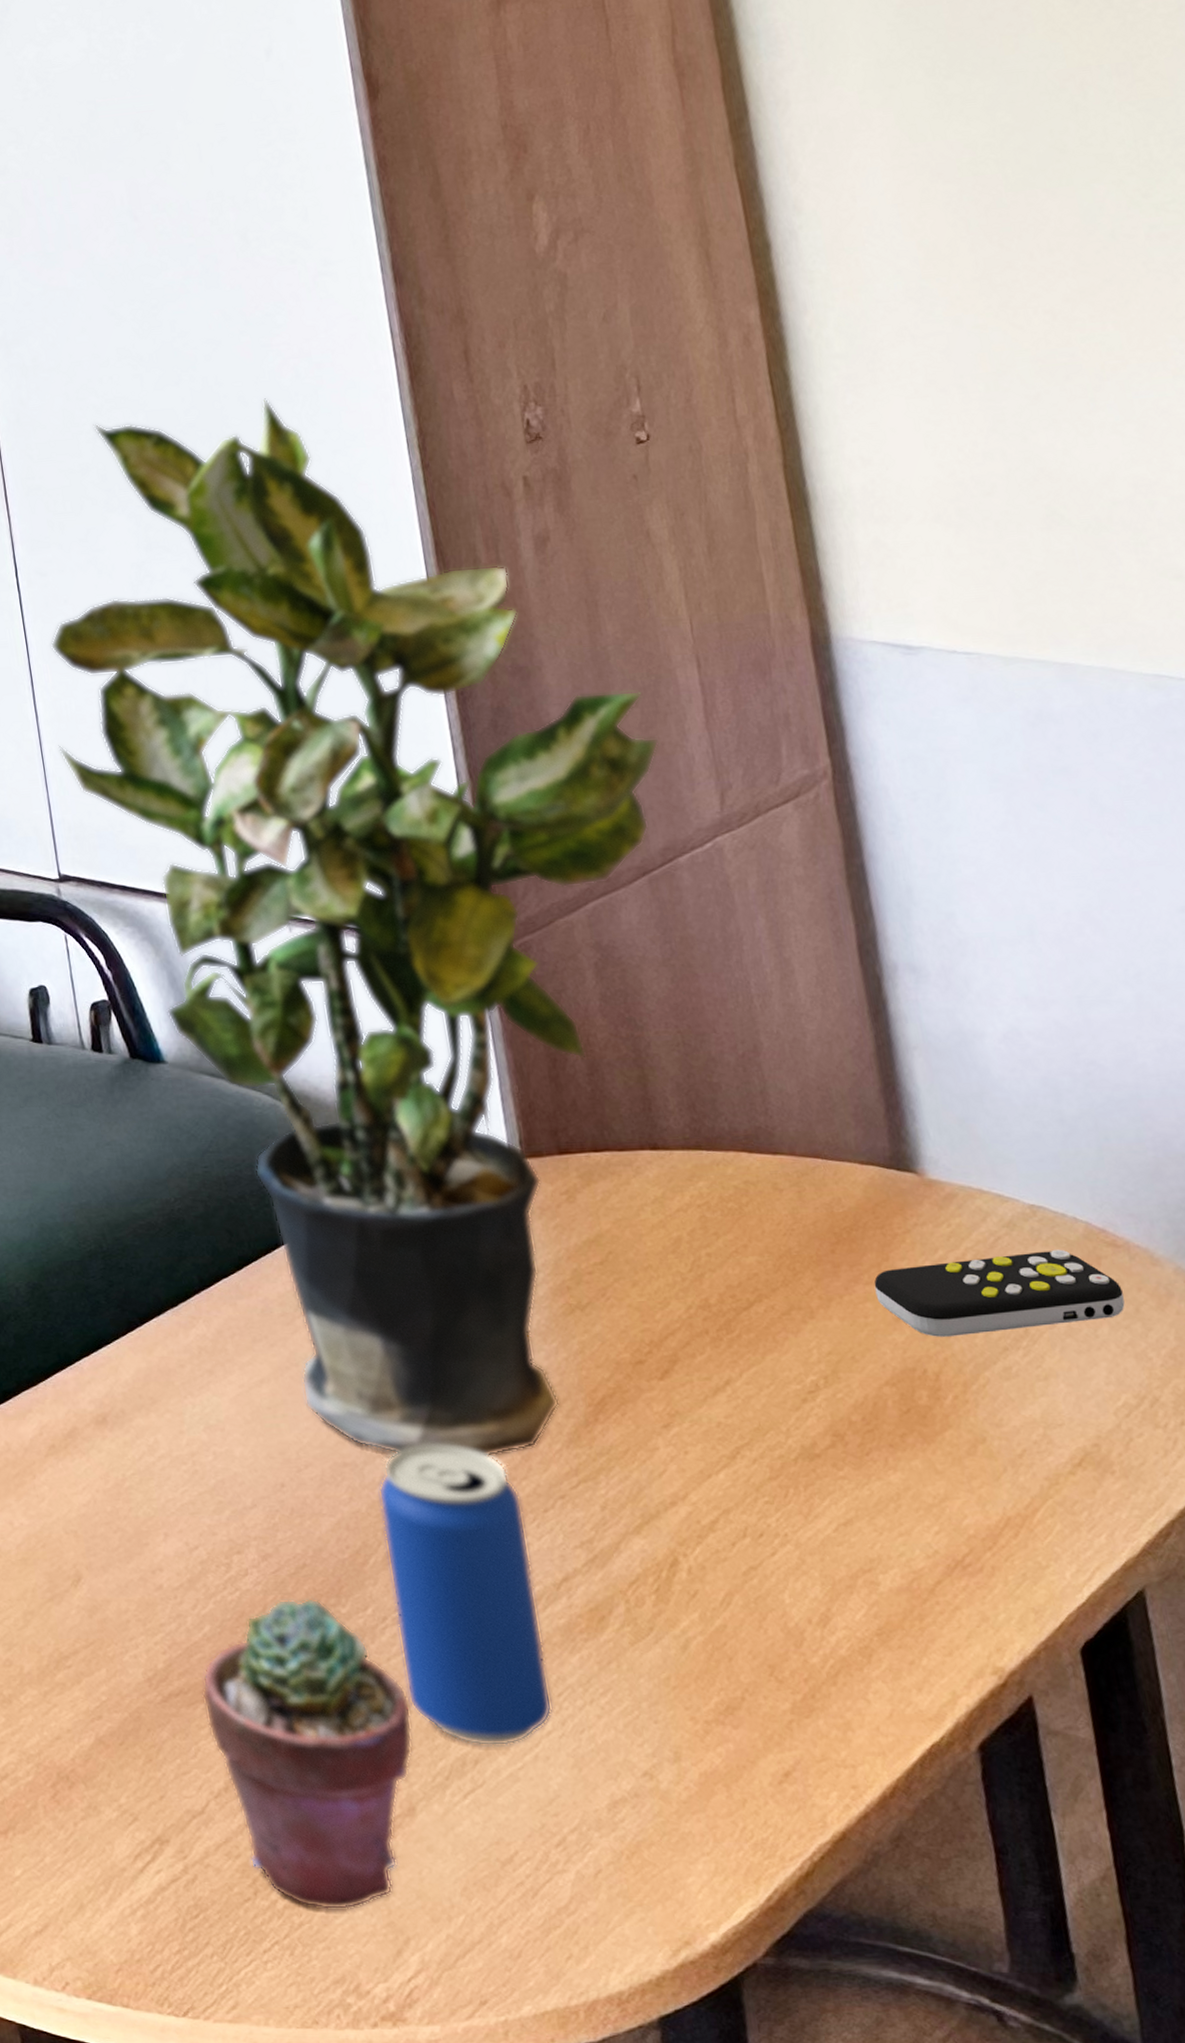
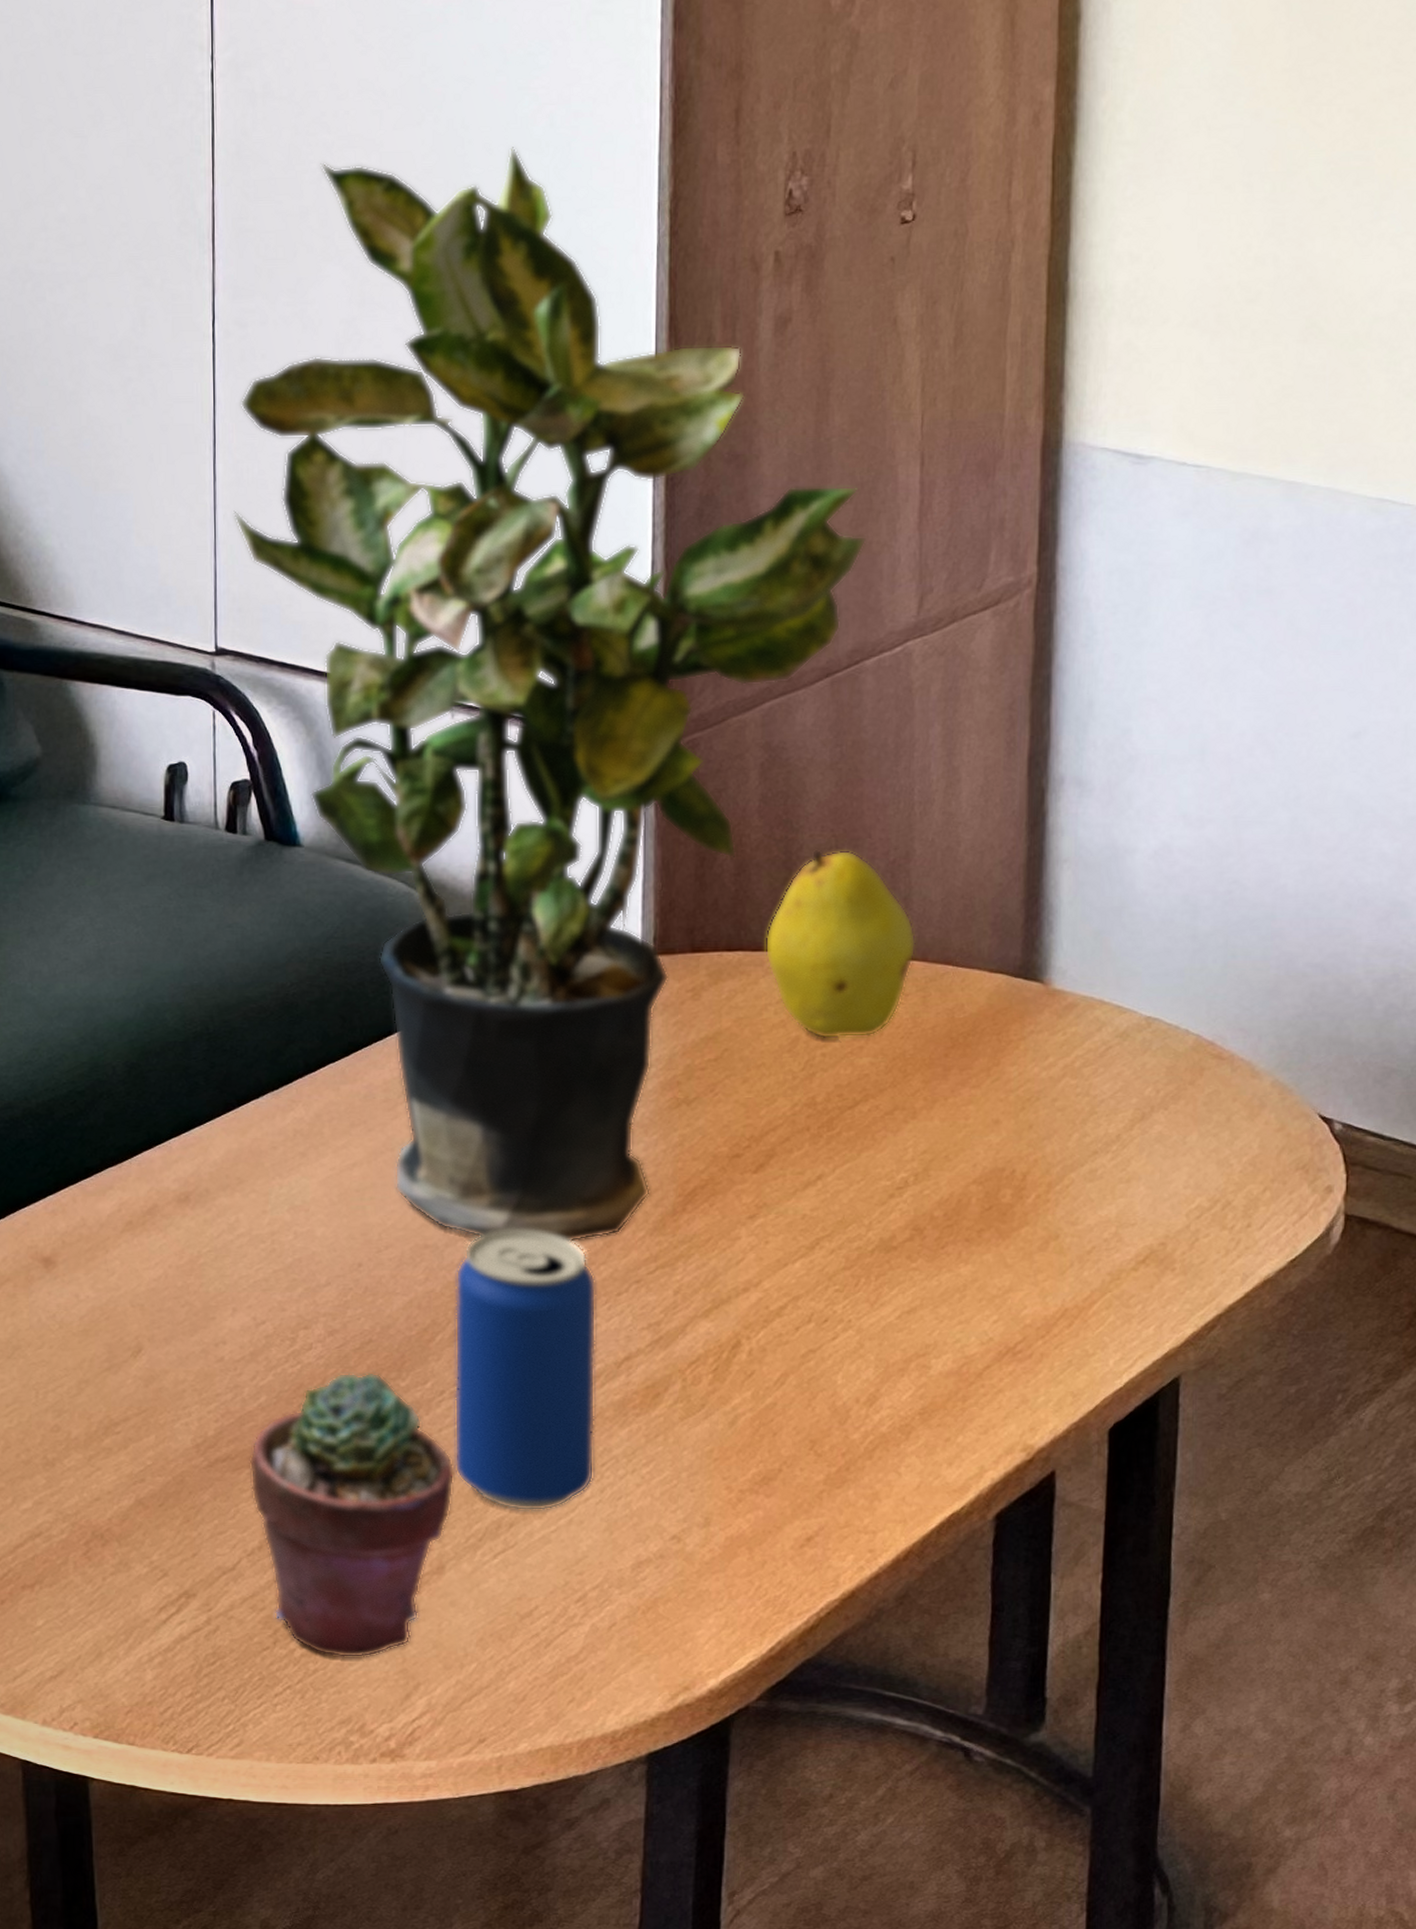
fruit: none [629,1045,783,1239] -> present [765,849,916,1039]
remote control: present [874,1249,1125,1337] -> none [980,1060,1218,1139]

